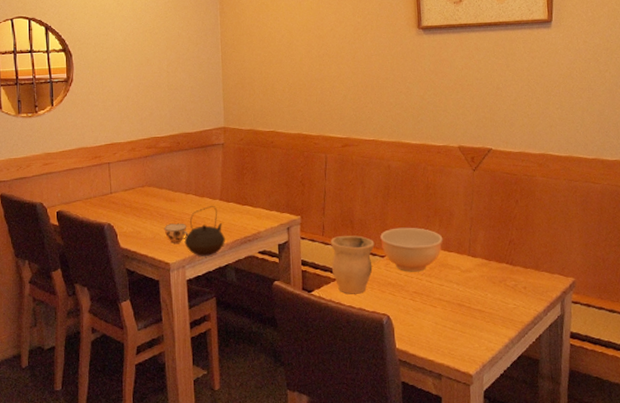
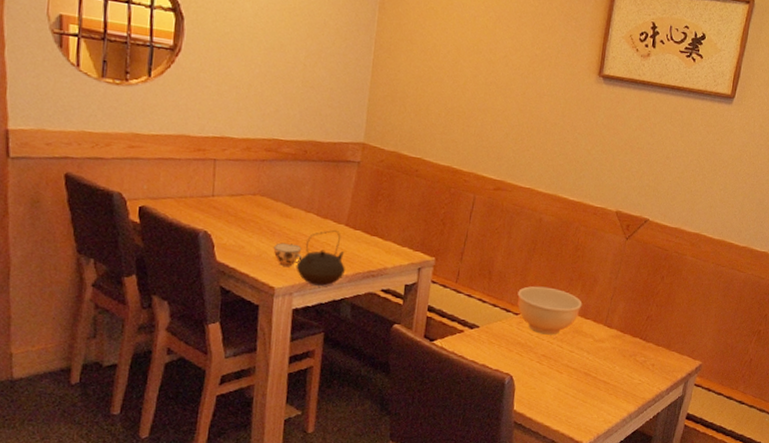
ceramic vessel: present [331,235,375,294] -> none [460,285,511,350]

